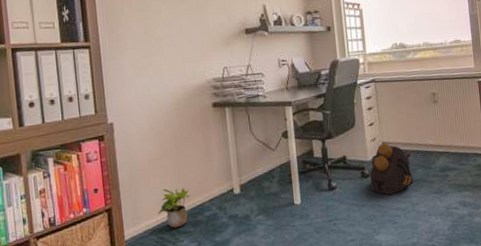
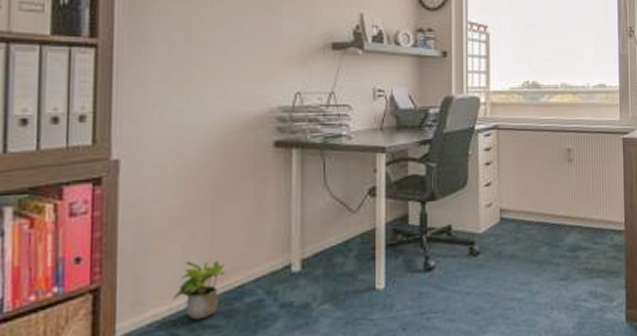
backpack: present [369,143,414,195] -> none [479,210,536,281]

